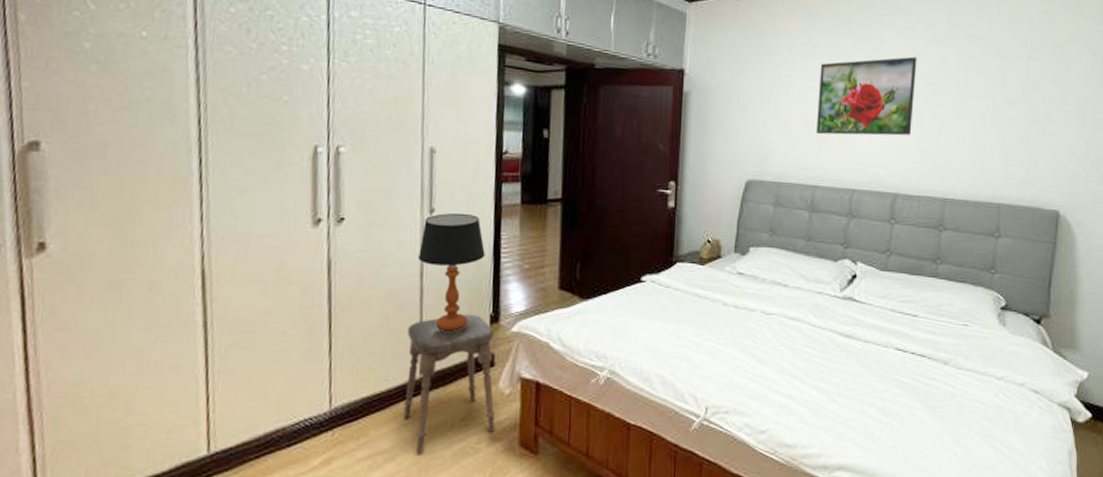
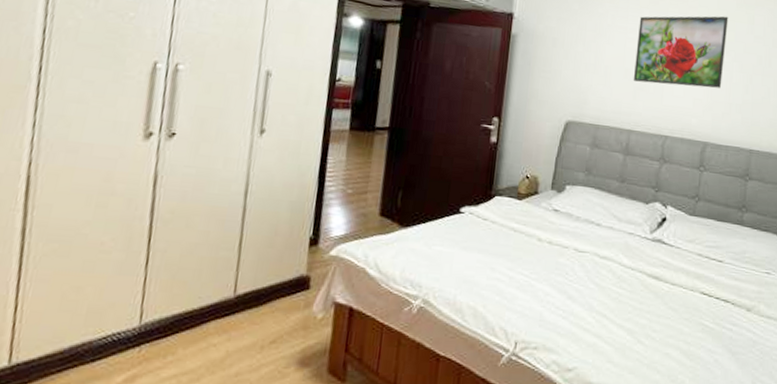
stool: present [403,315,495,454] -> none [213,236,312,375]
table lamp: present [418,212,485,332] -> none [244,134,311,252]

